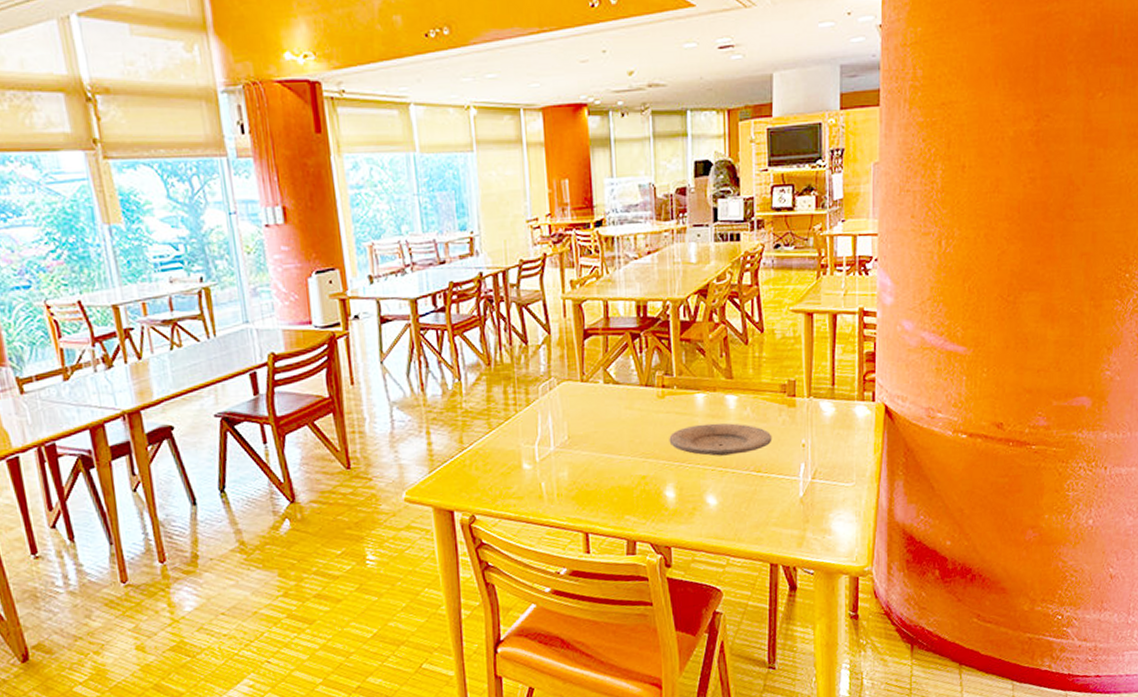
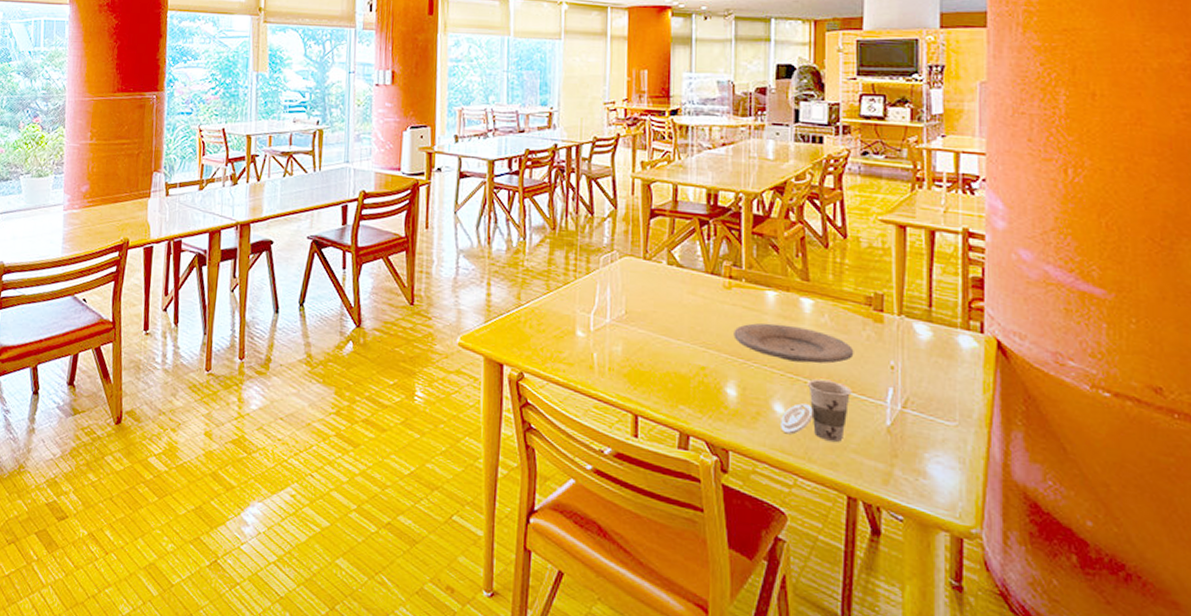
cup: none [713,466,772,522] -> present [779,379,852,443]

